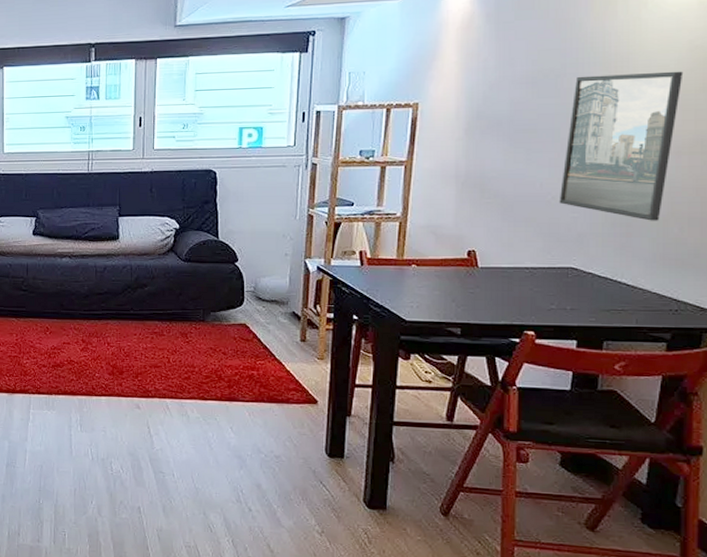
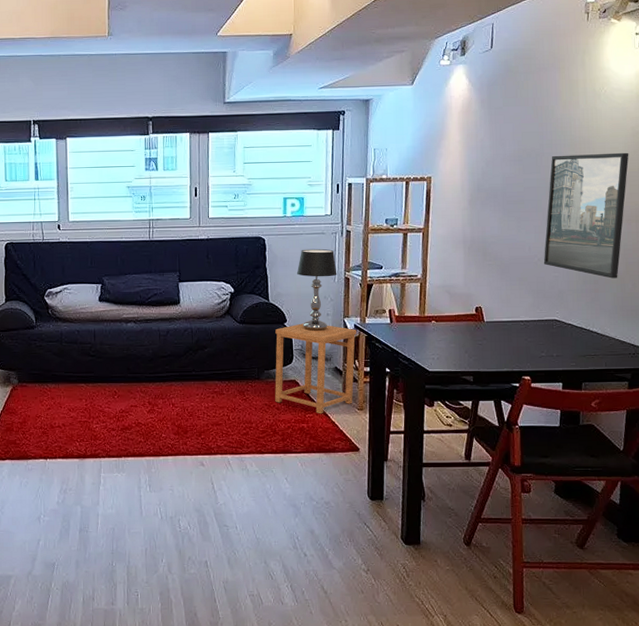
side table: none [222,263,319,362] -> present [275,323,356,414]
table lamp: none [251,183,299,272] -> present [296,248,337,331]

